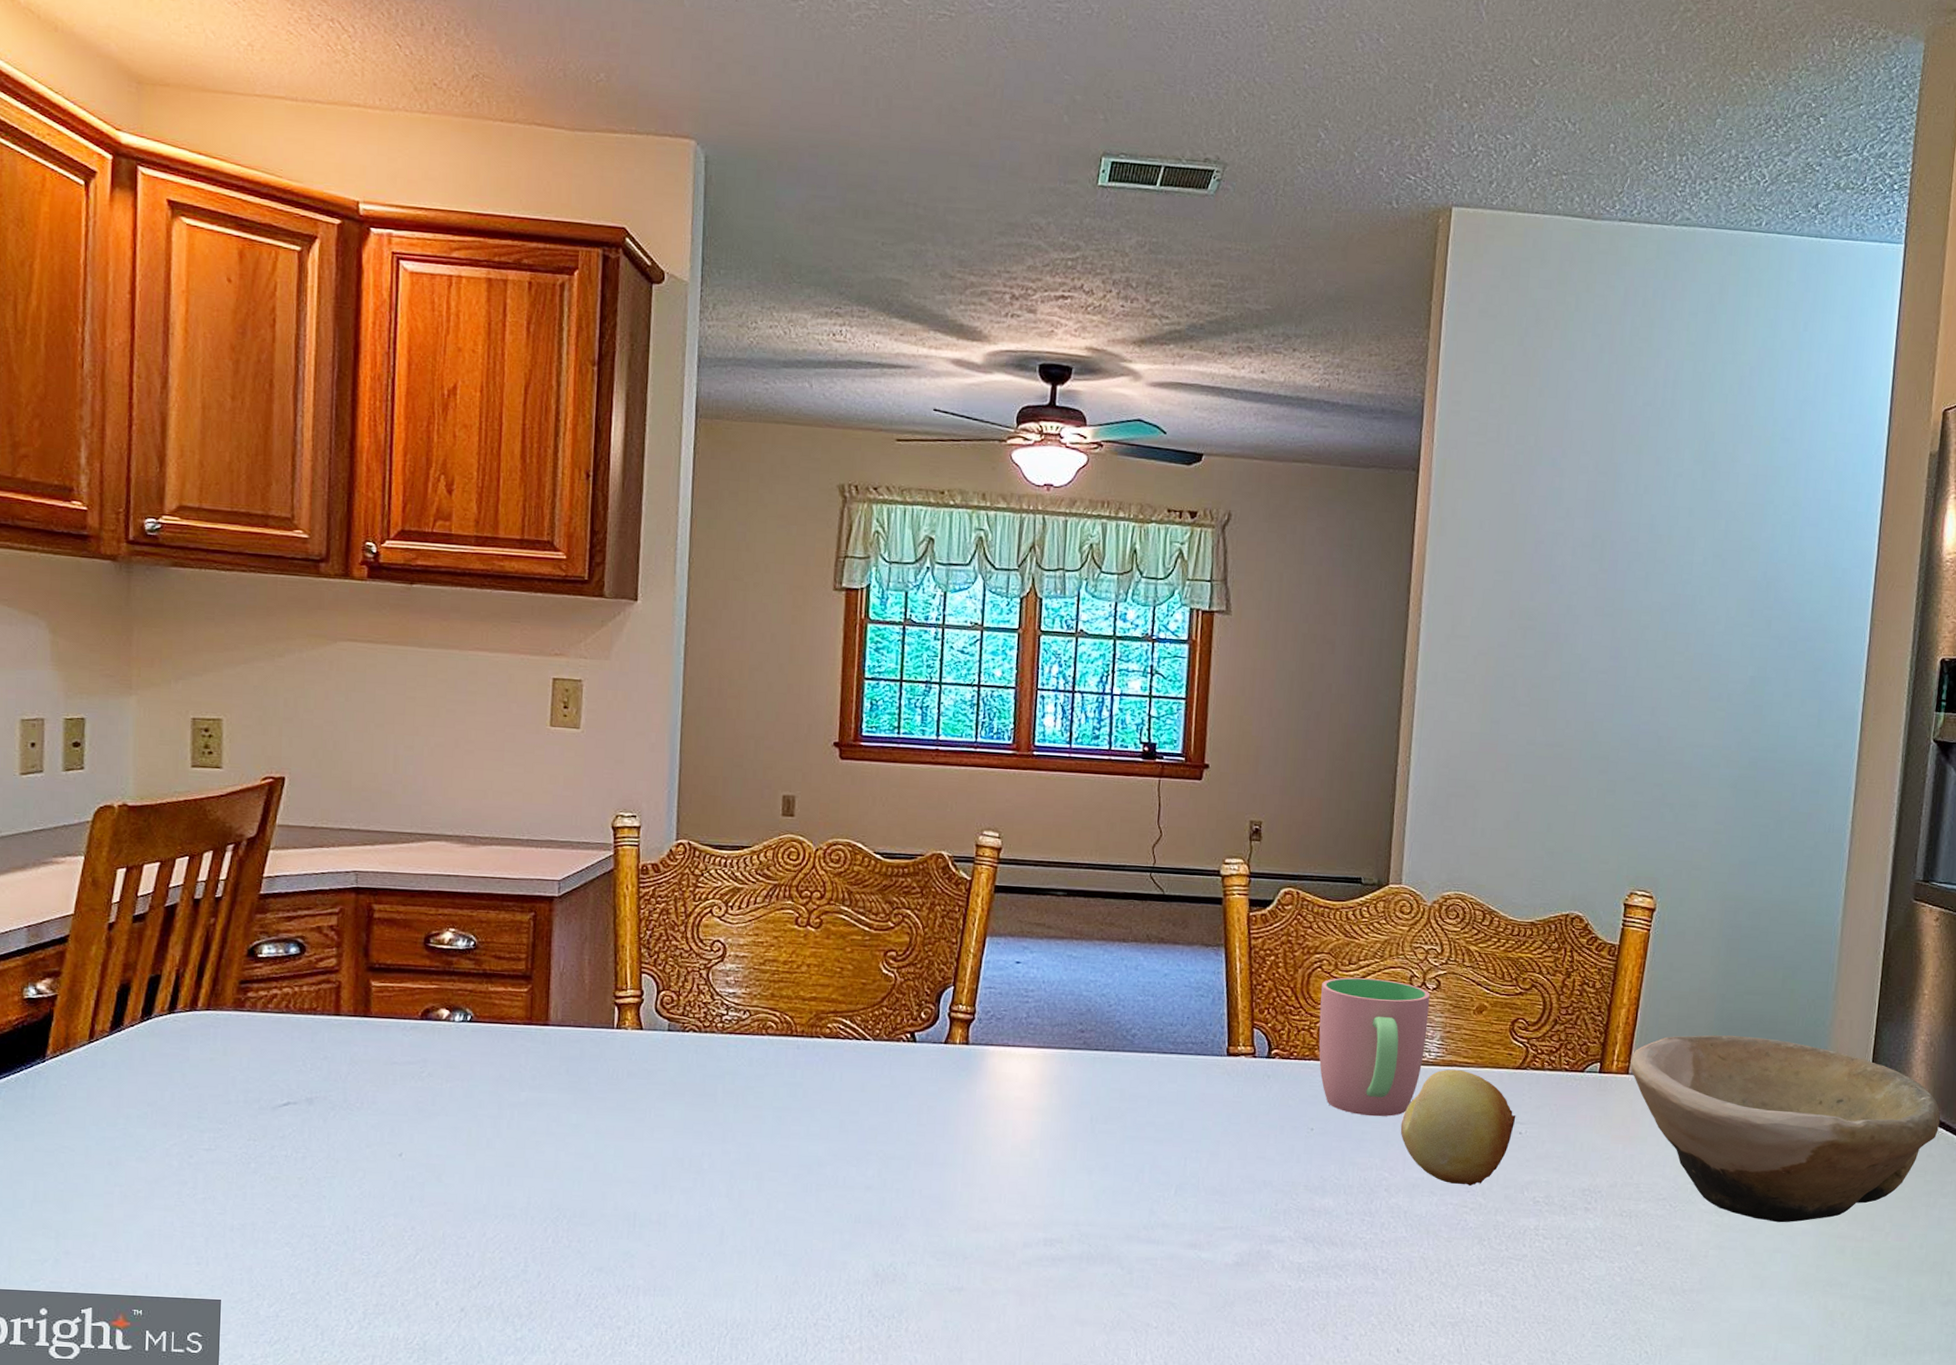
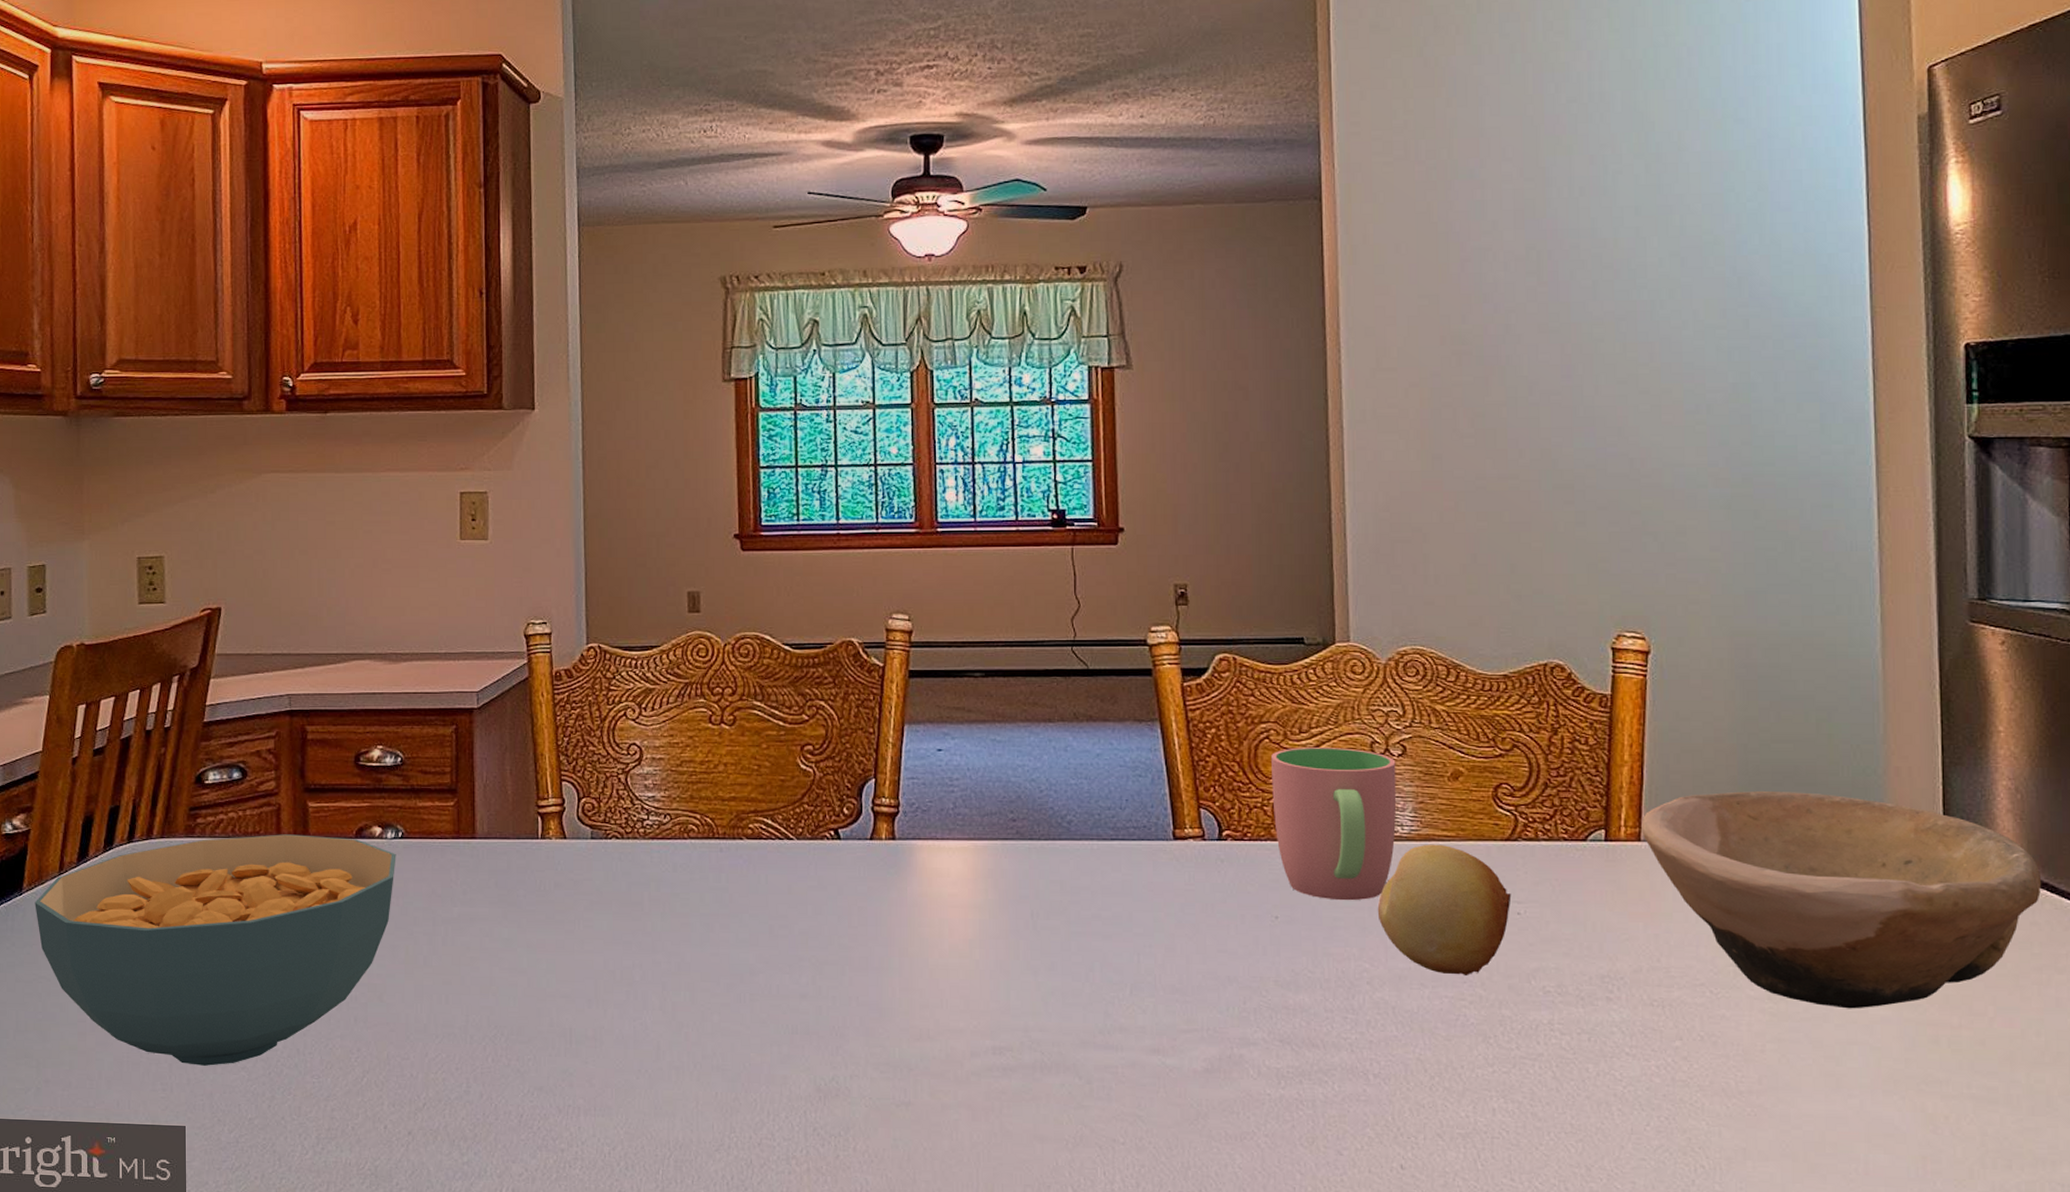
cereal bowl: none [59,1012,464,1241] -> present [35,834,396,1066]

